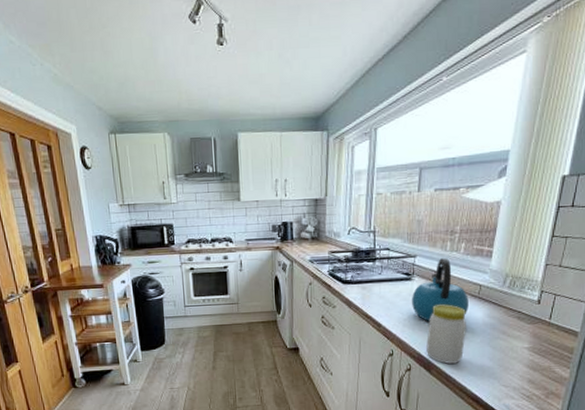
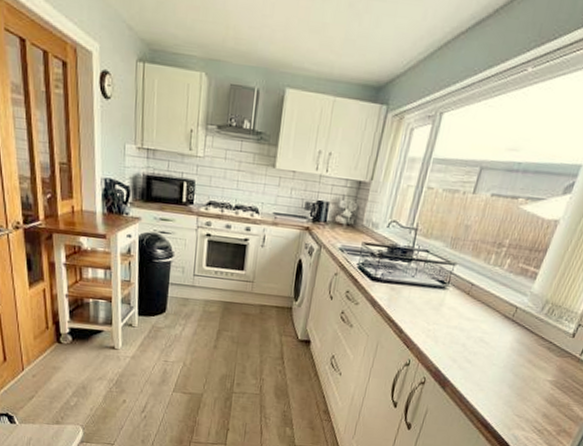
kettle: present [411,257,469,321] -> none [440,270,502,336]
jar: present [426,304,466,364] -> none [445,320,496,385]

